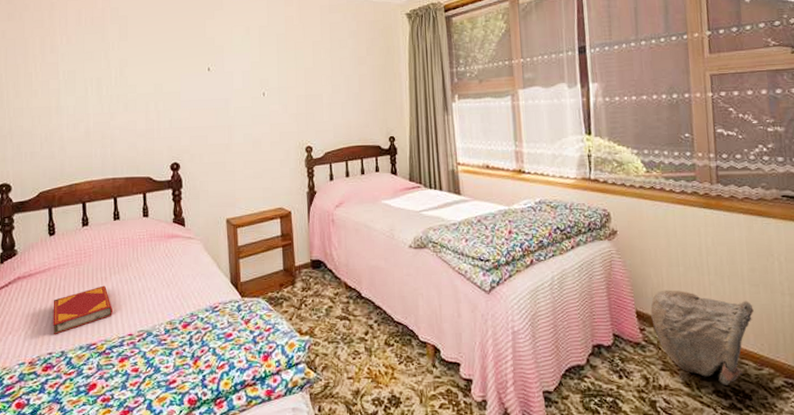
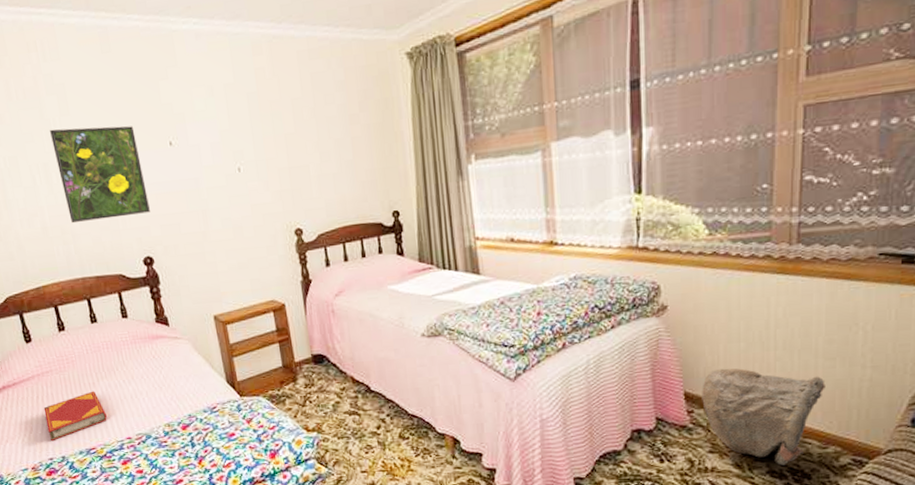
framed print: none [108,51,183,130] -> present [50,126,150,224]

